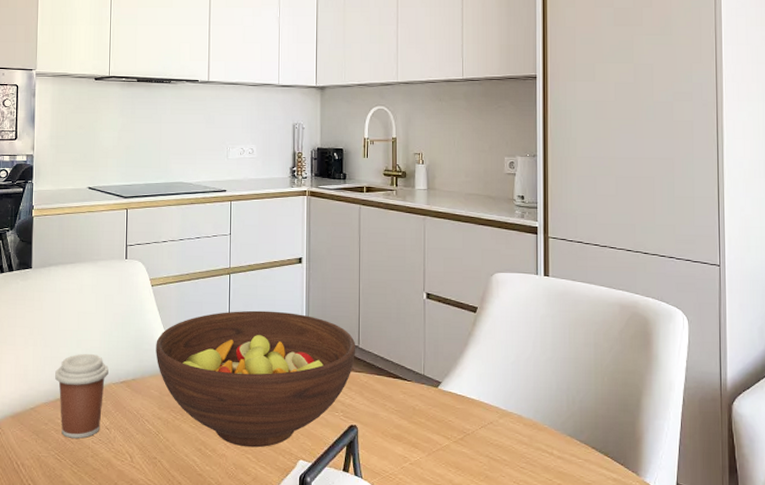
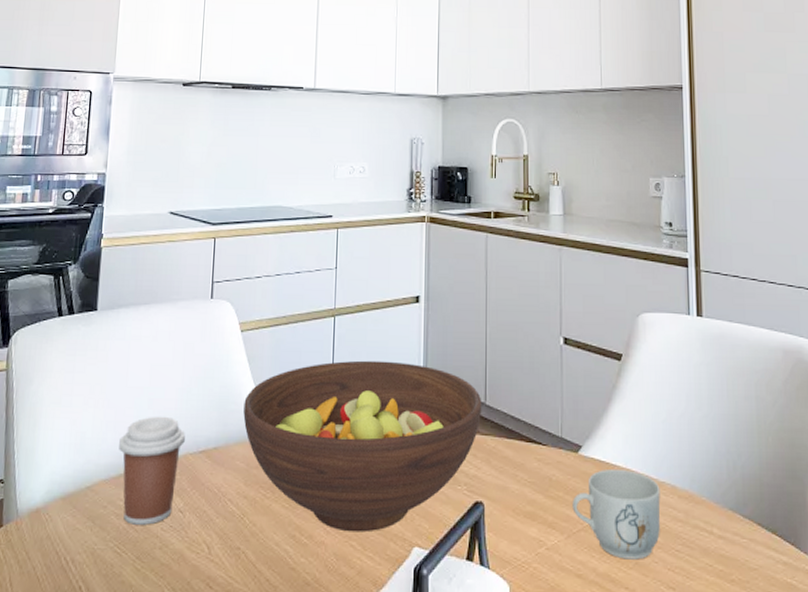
mug: none [433,401,508,474] -> present [572,468,661,560]

